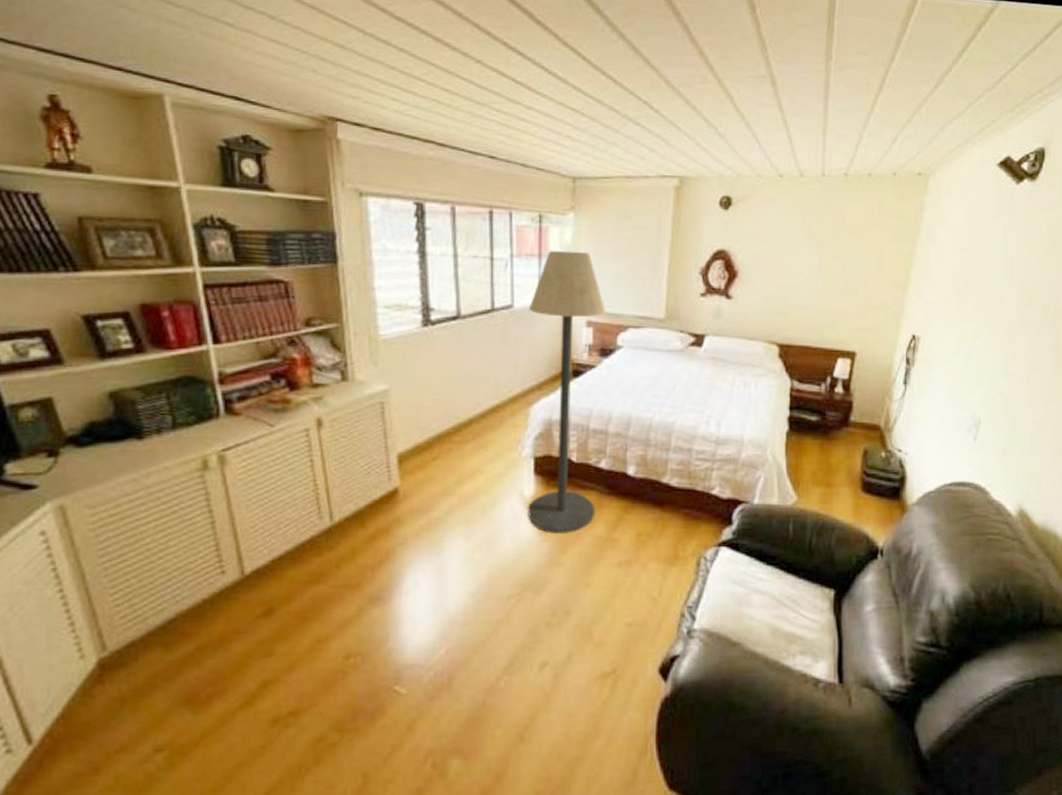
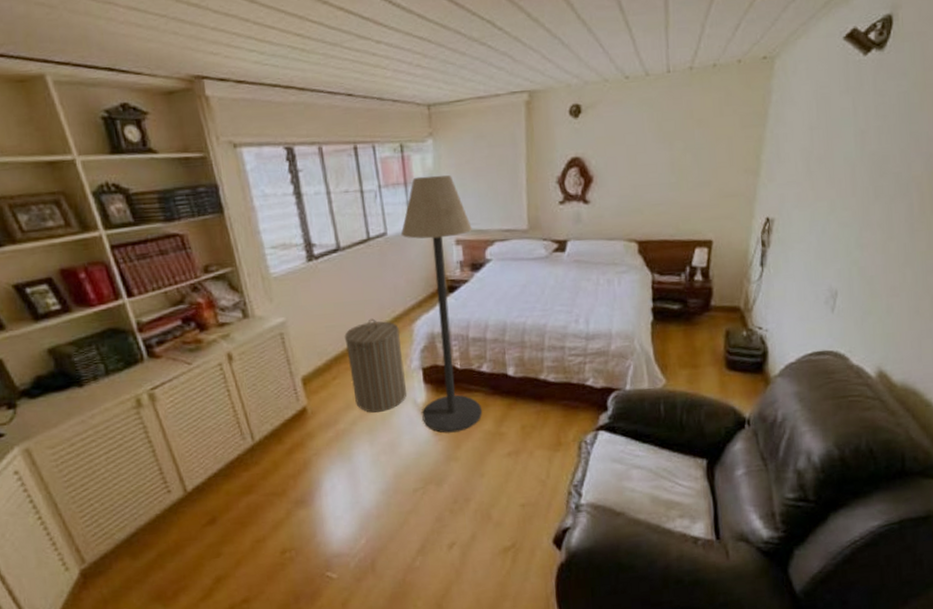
laundry hamper: none [452,396,515,502] -> present [344,318,406,413]

